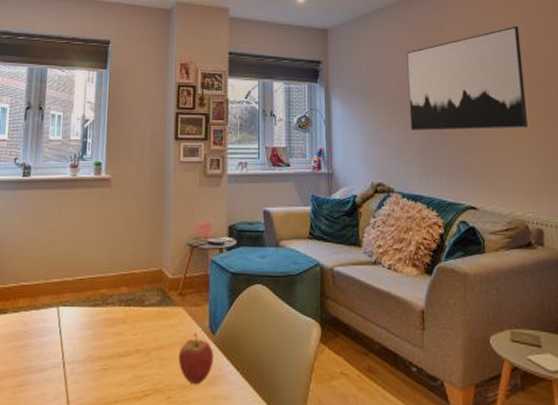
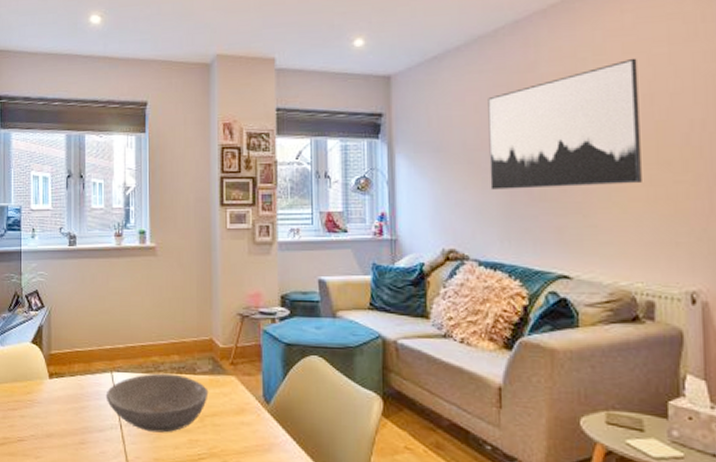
bowl: none [50,306,156,370] -> present [105,373,209,433]
fruit: present [178,333,214,384] -> none [232,402,269,451]

